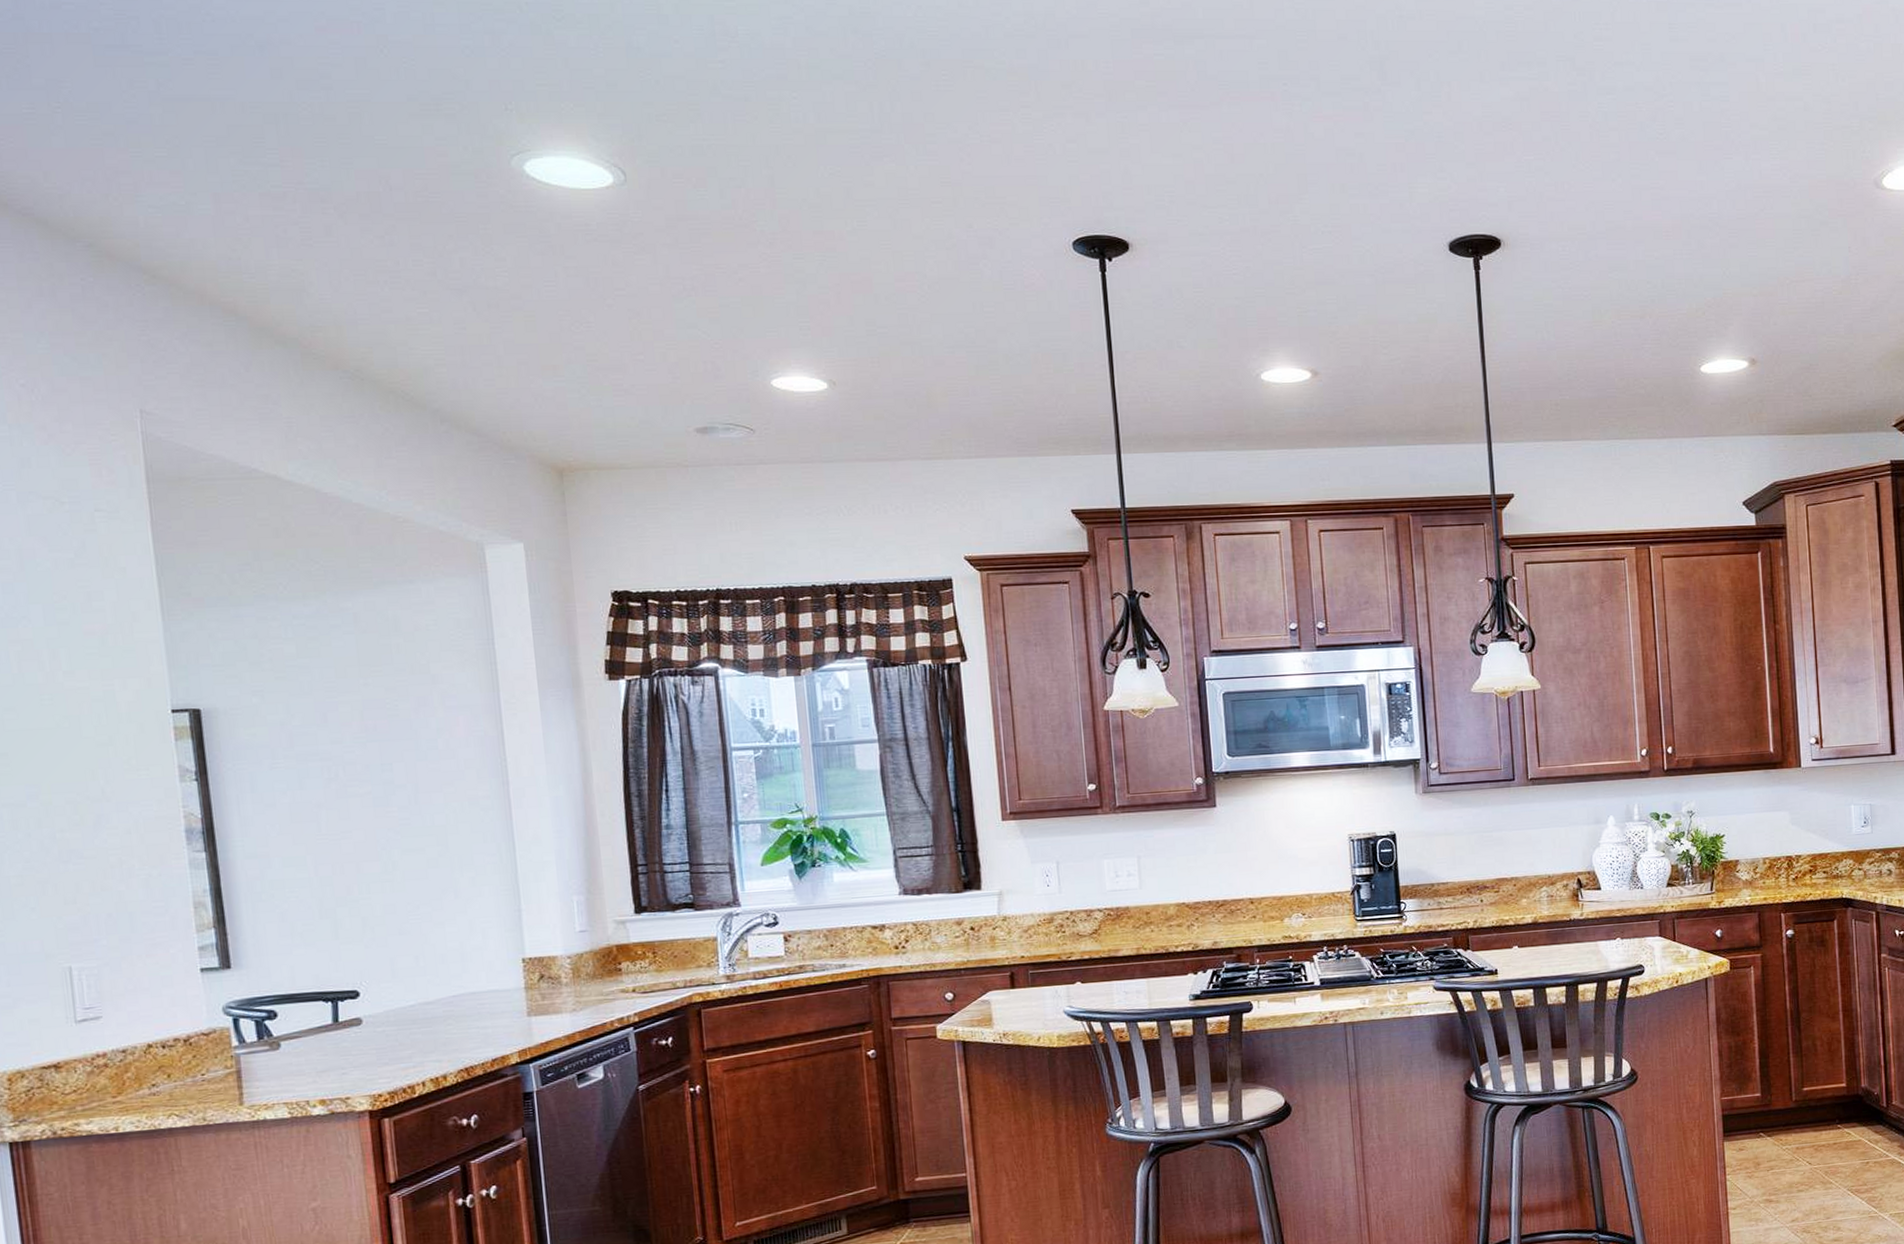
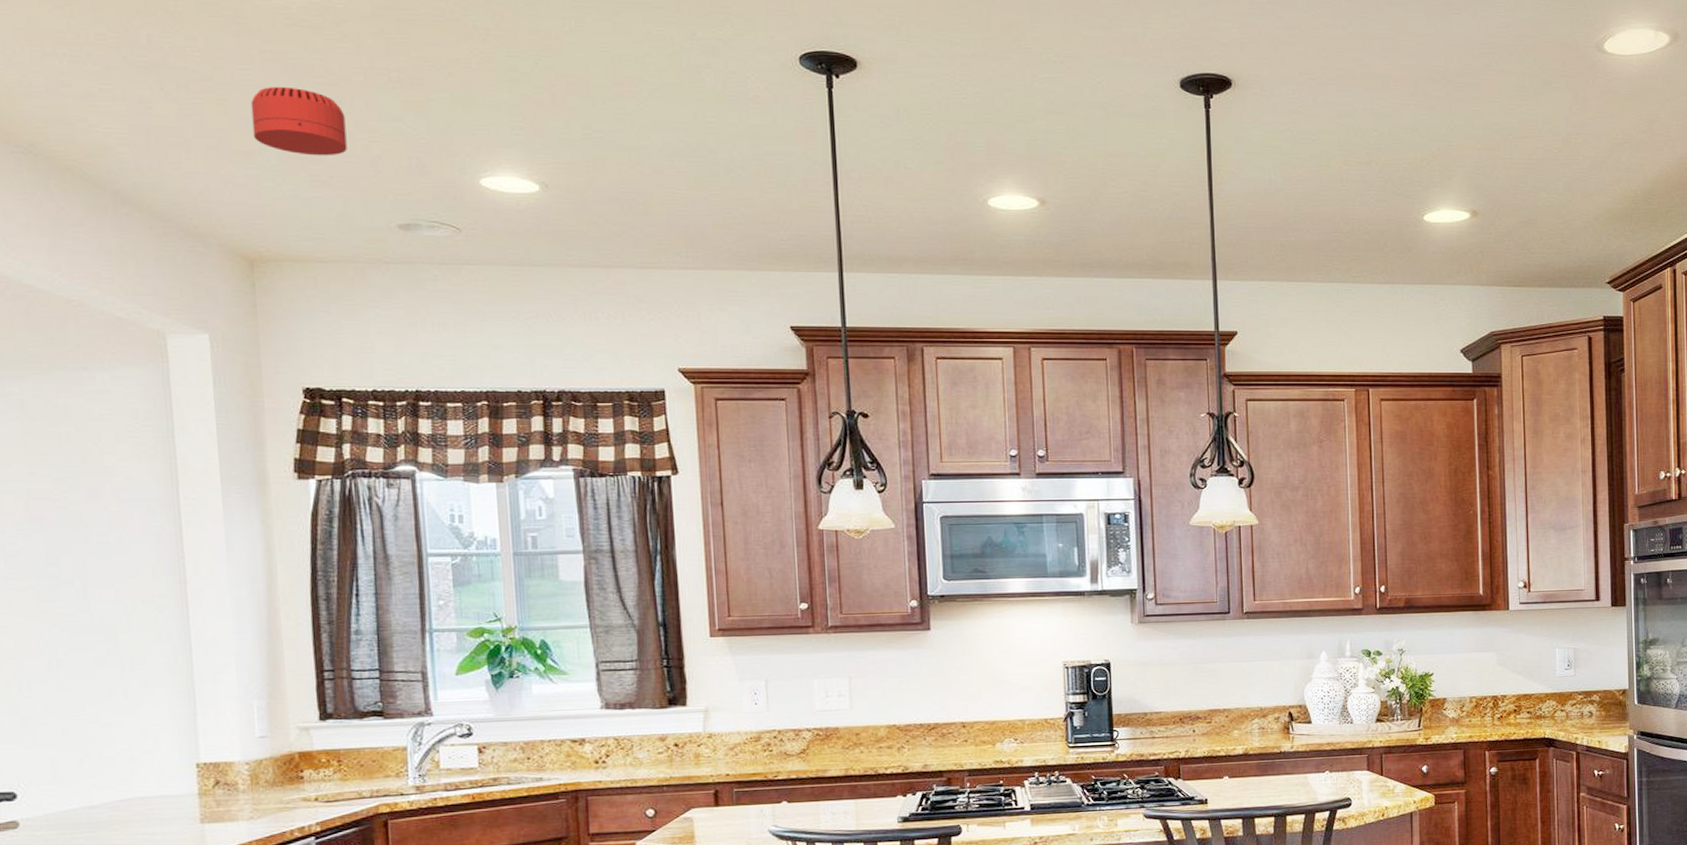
smoke detector: none [556,300,647,366] -> present [250,86,347,156]

